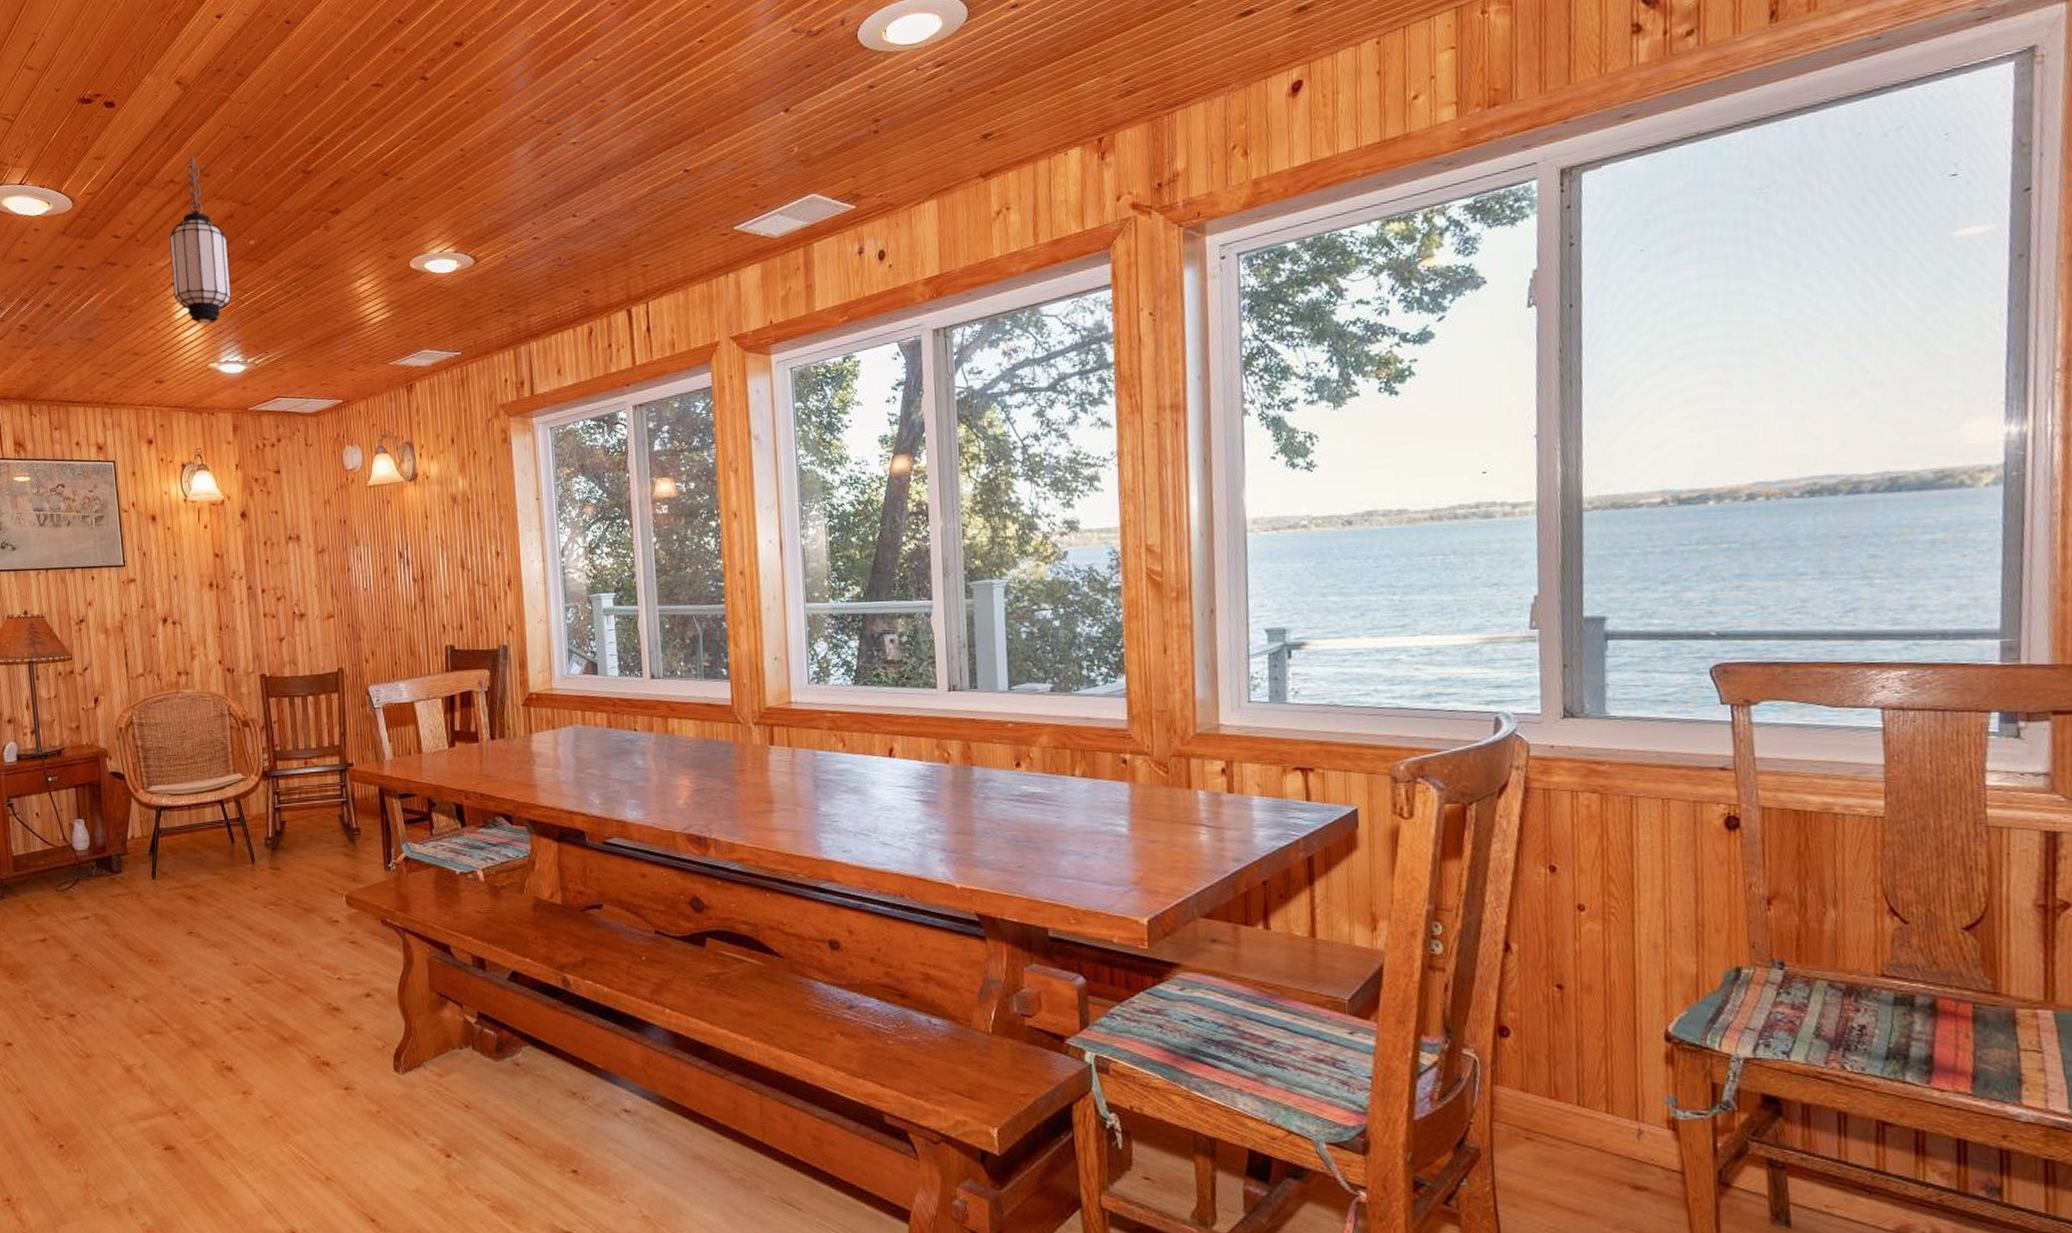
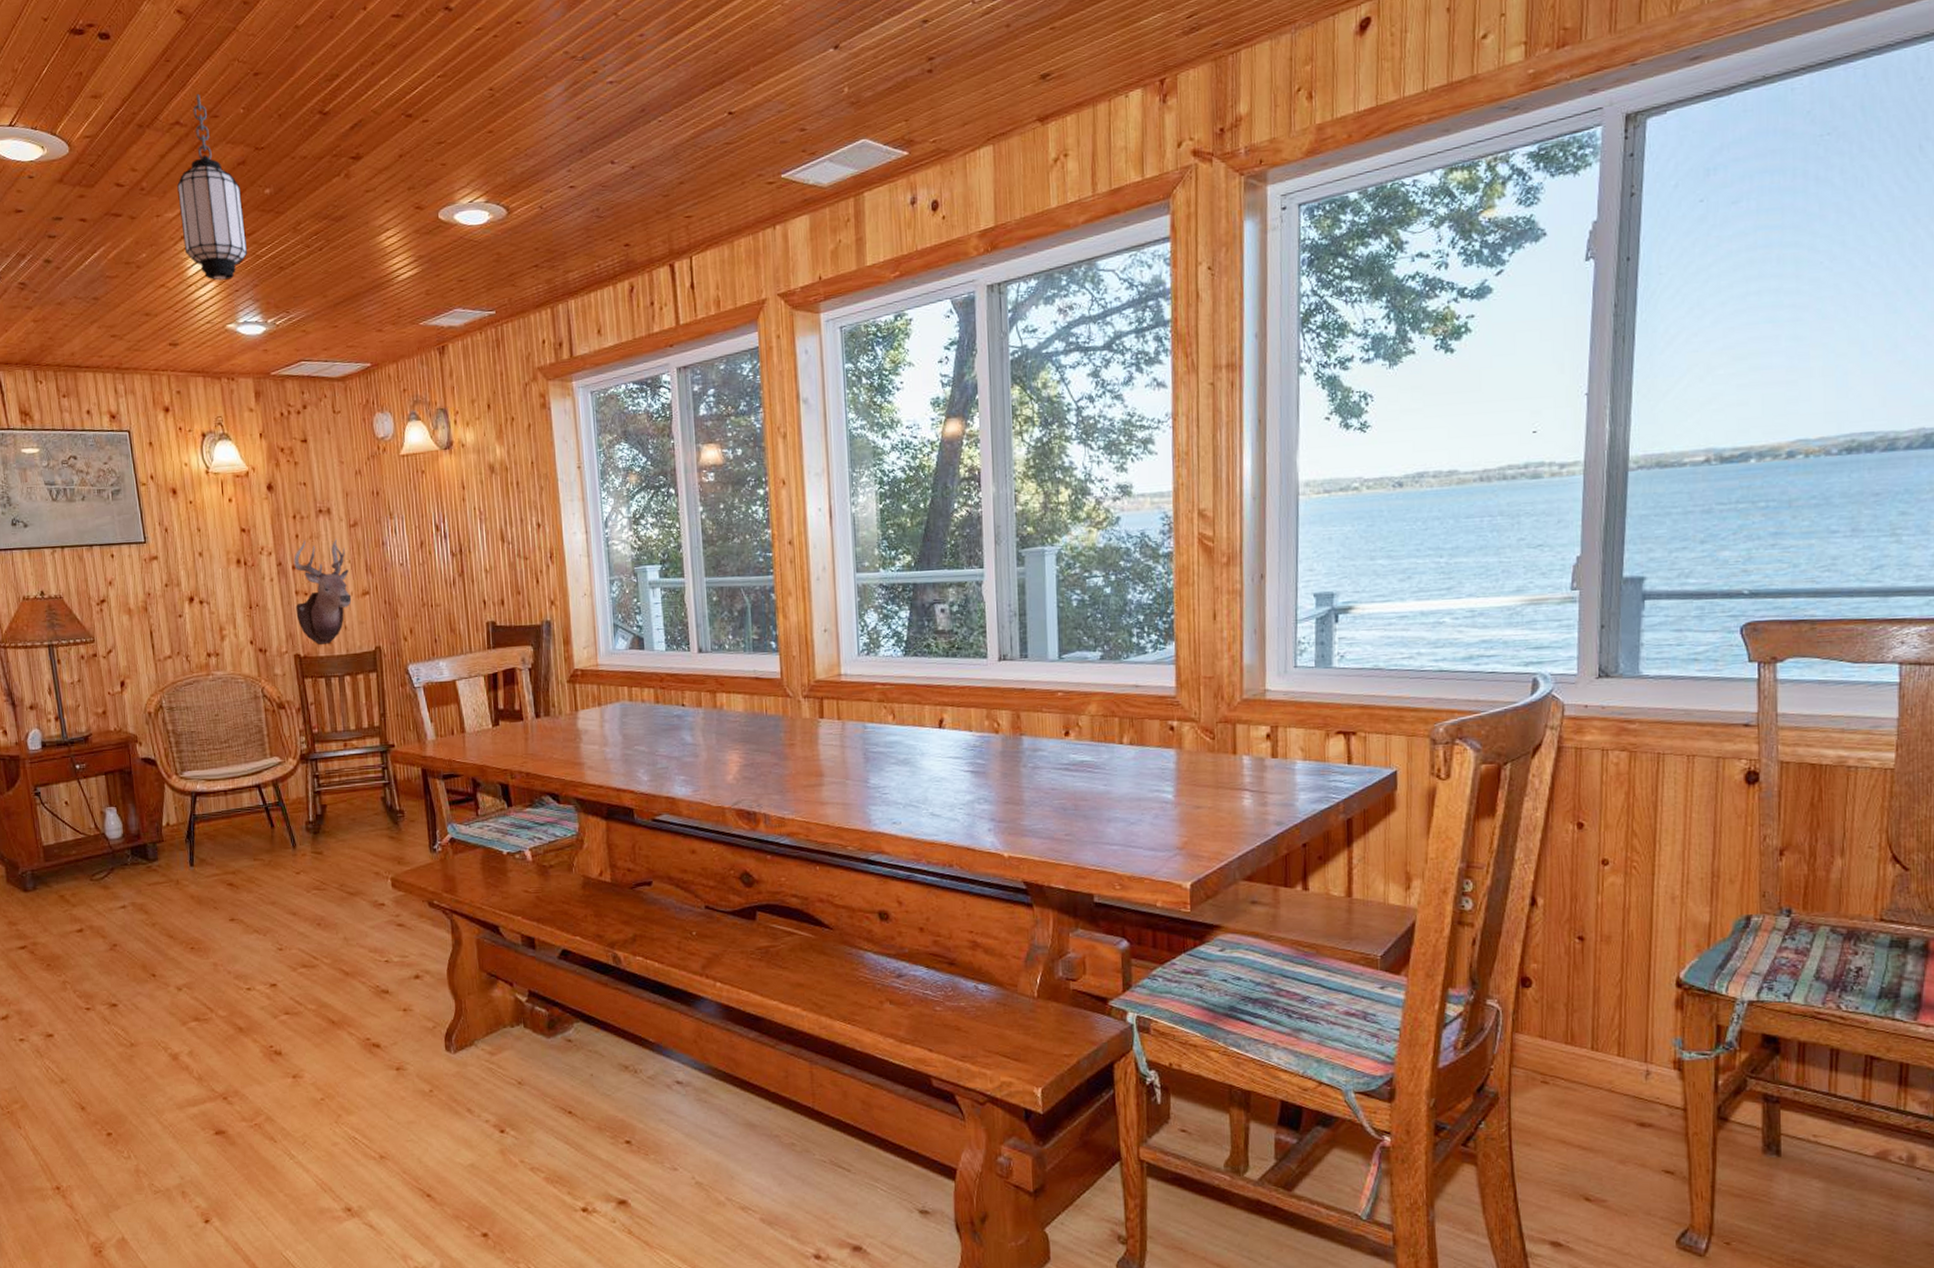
mounted trophy: none [263,564,317,666] -> present [293,539,352,646]

